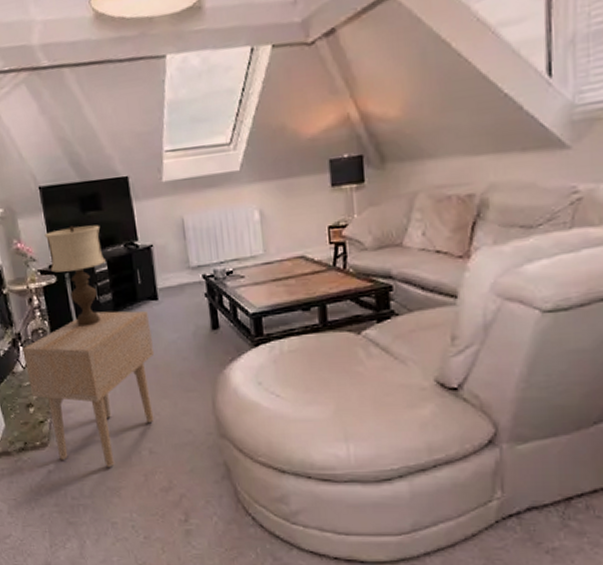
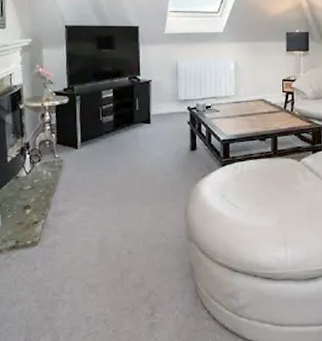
side table: present [22,311,155,467] -> none [28,130,143,265]
table lamp: present [44,225,106,327] -> none [64,59,112,141]

